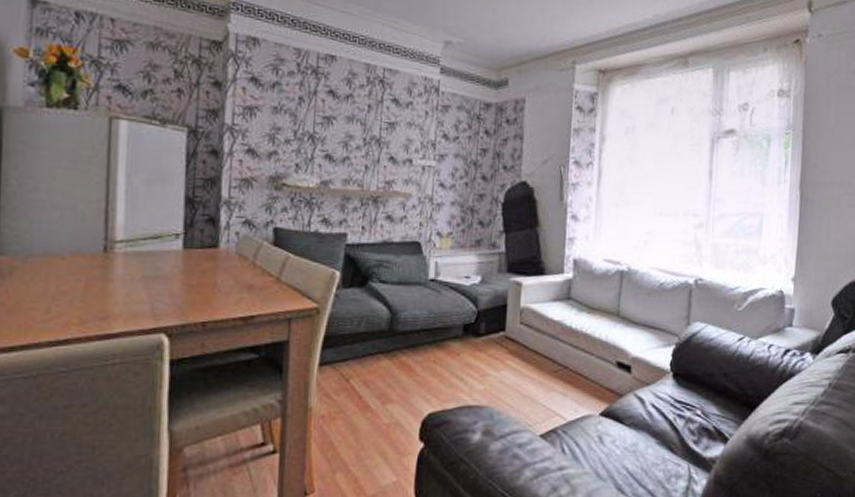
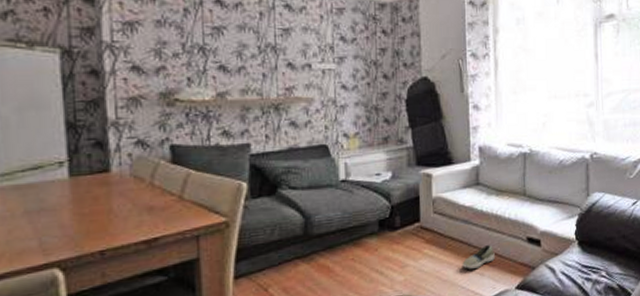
shoe: none [544,365,581,387] -> present [462,245,495,269]

